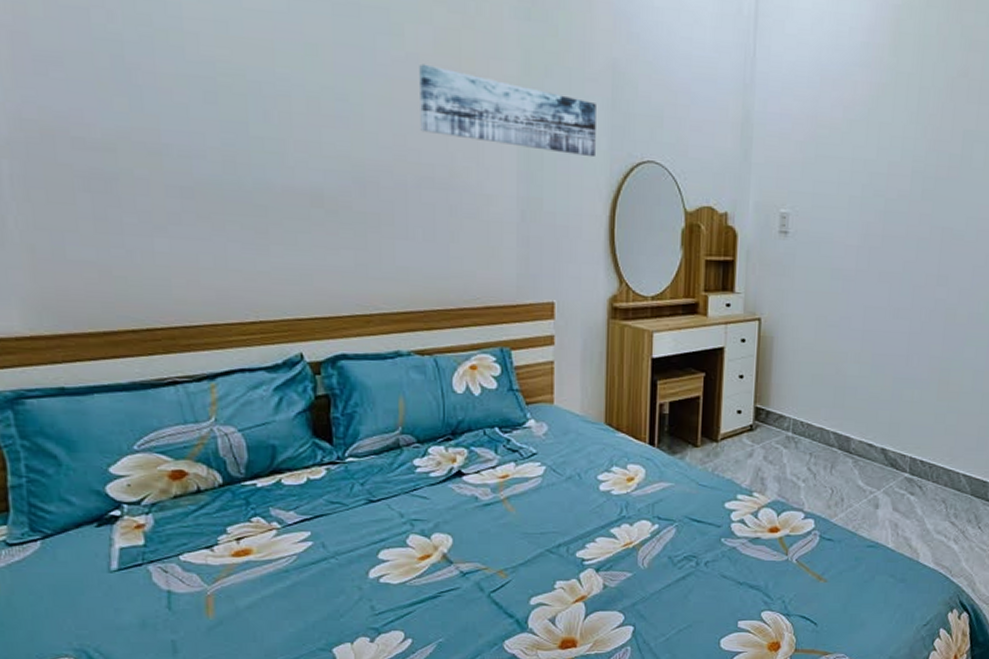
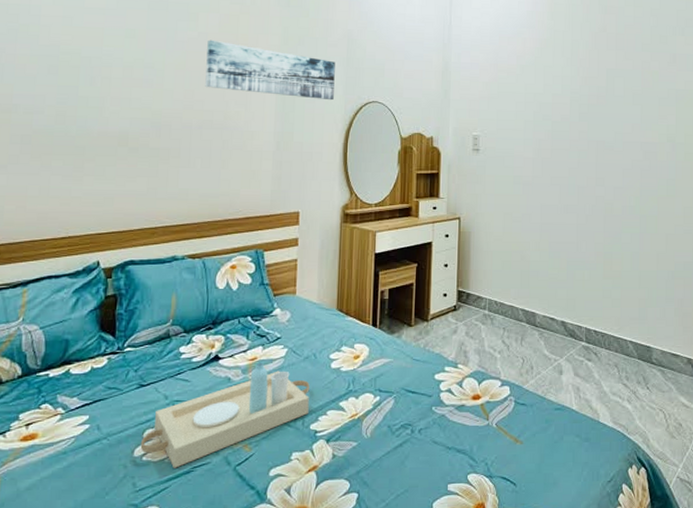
serving tray: none [375,480,574,592] -> present [140,362,310,468]

